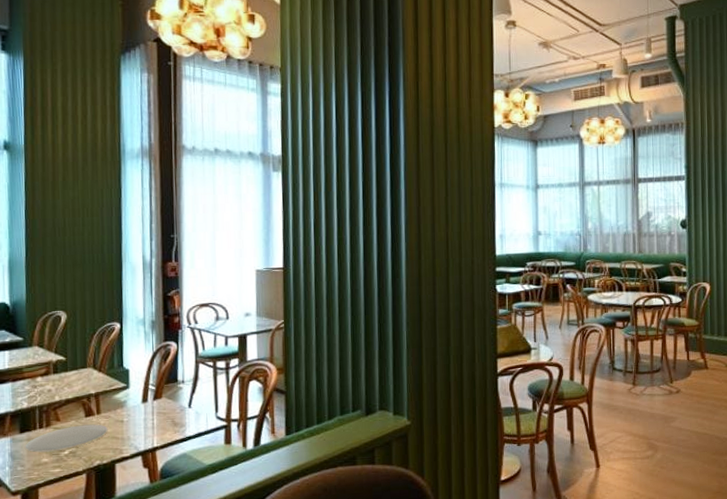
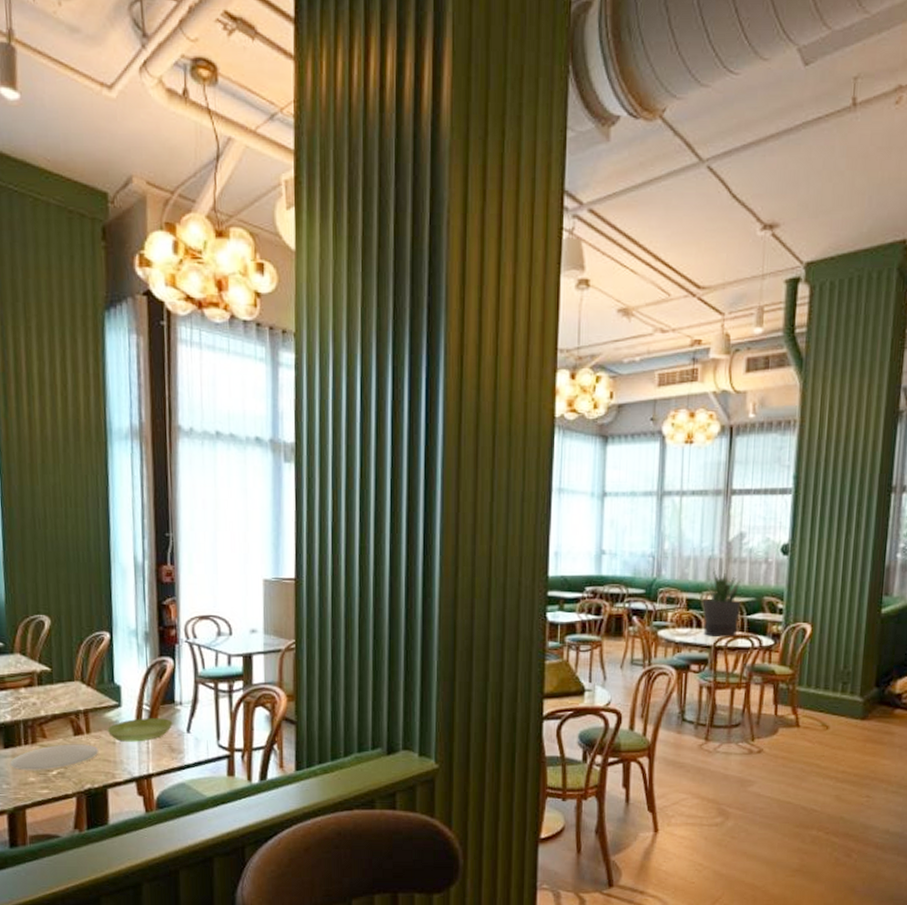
saucer: none [116,396,176,420] -> present [107,718,173,742]
planter: none [622,242,652,298] -> present [702,568,742,638]

